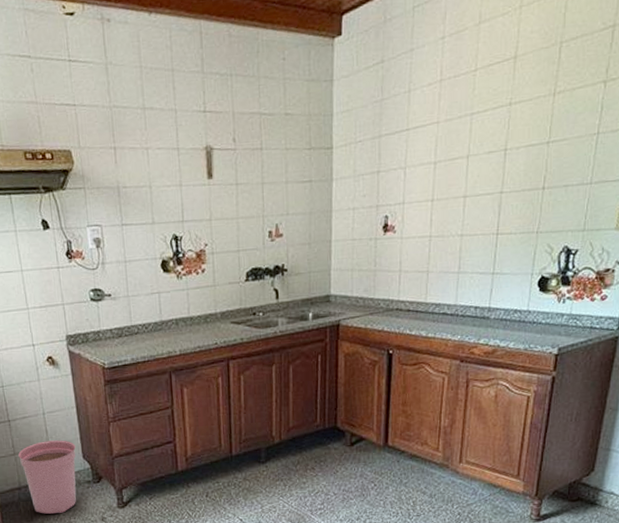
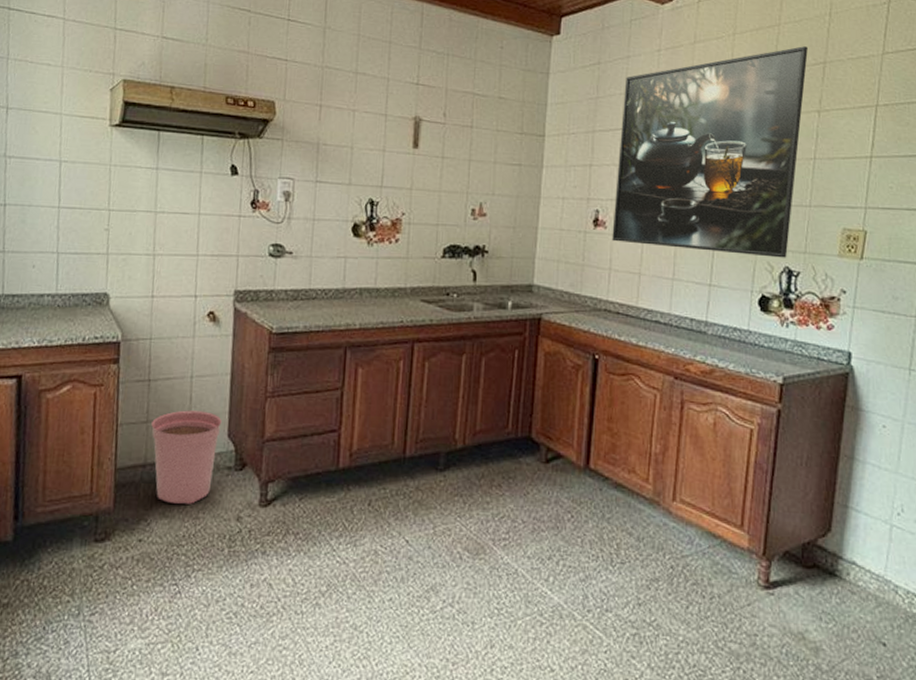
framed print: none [401,10,597,244] -> present [612,46,808,258]

